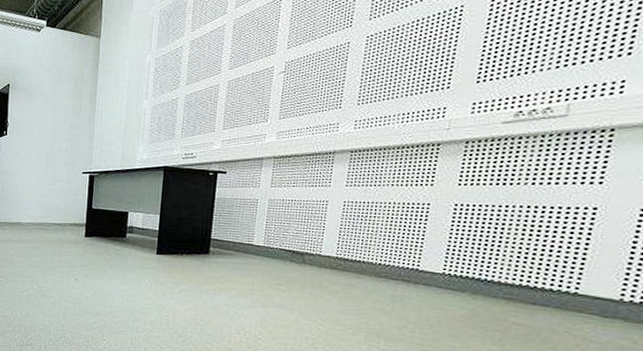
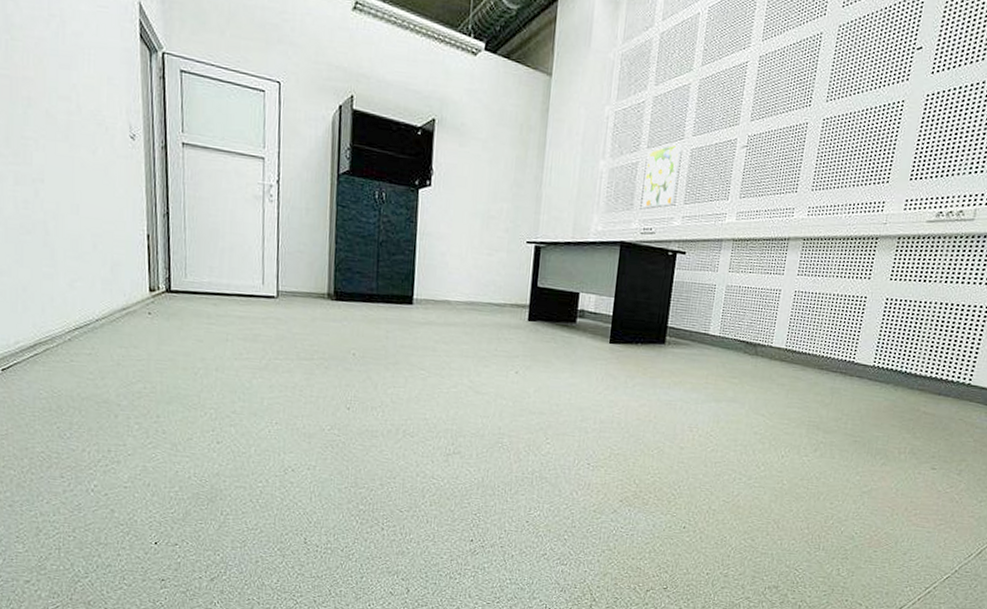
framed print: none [182,78,219,137] -> present [642,143,682,208]

